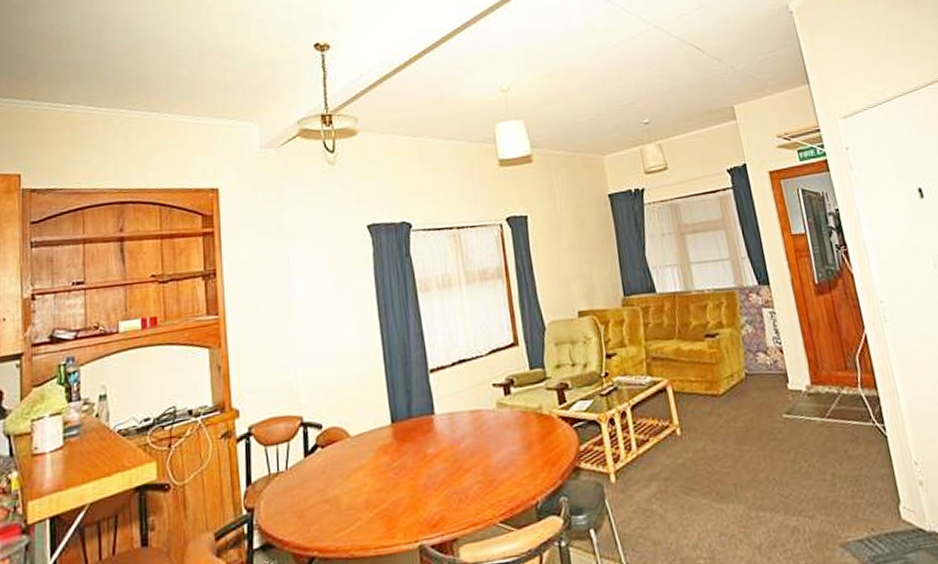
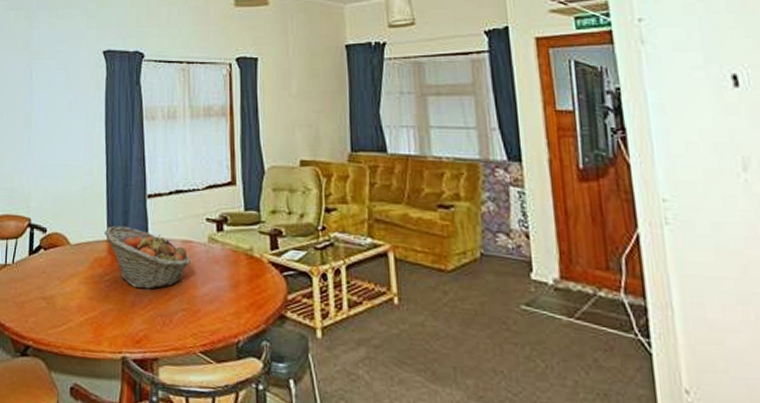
fruit basket: none [387,406,481,470] -> present [104,225,191,290]

